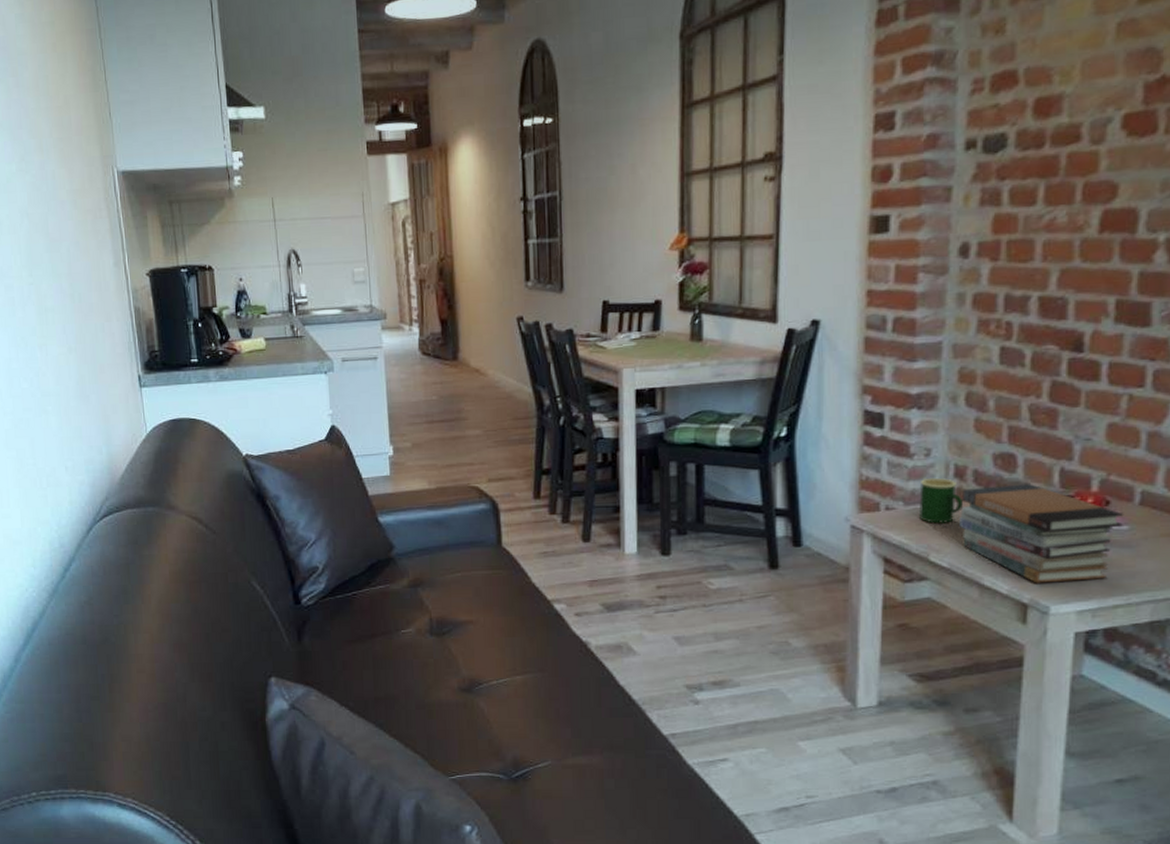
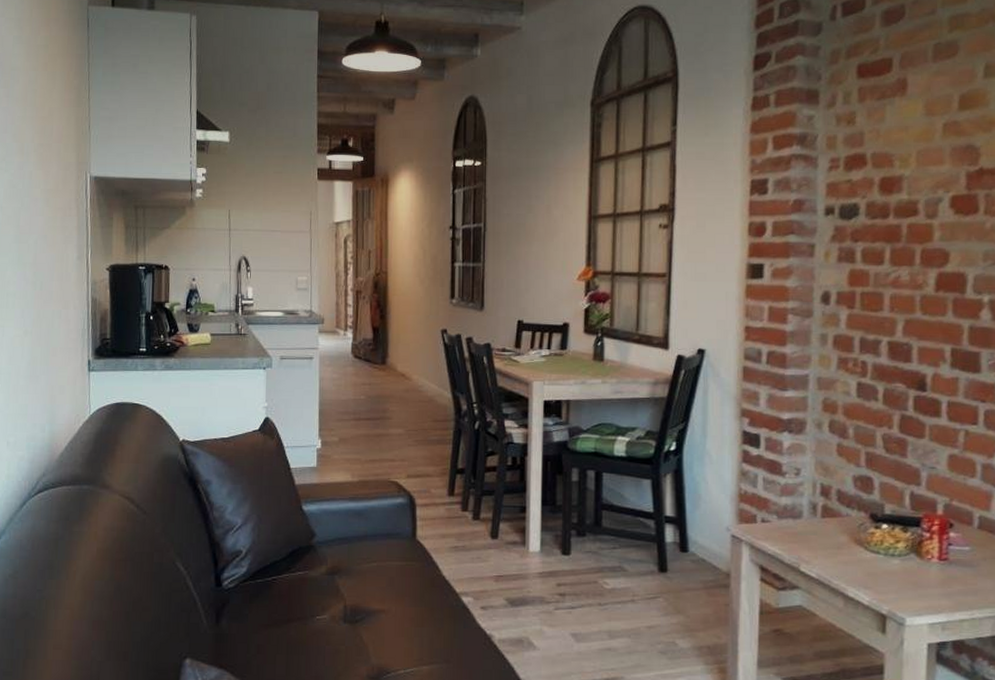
mug: present [918,477,964,524] -> none [790,494,829,537]
book stack: present [960,484,1124,583] -> none [826,504,966,596]

